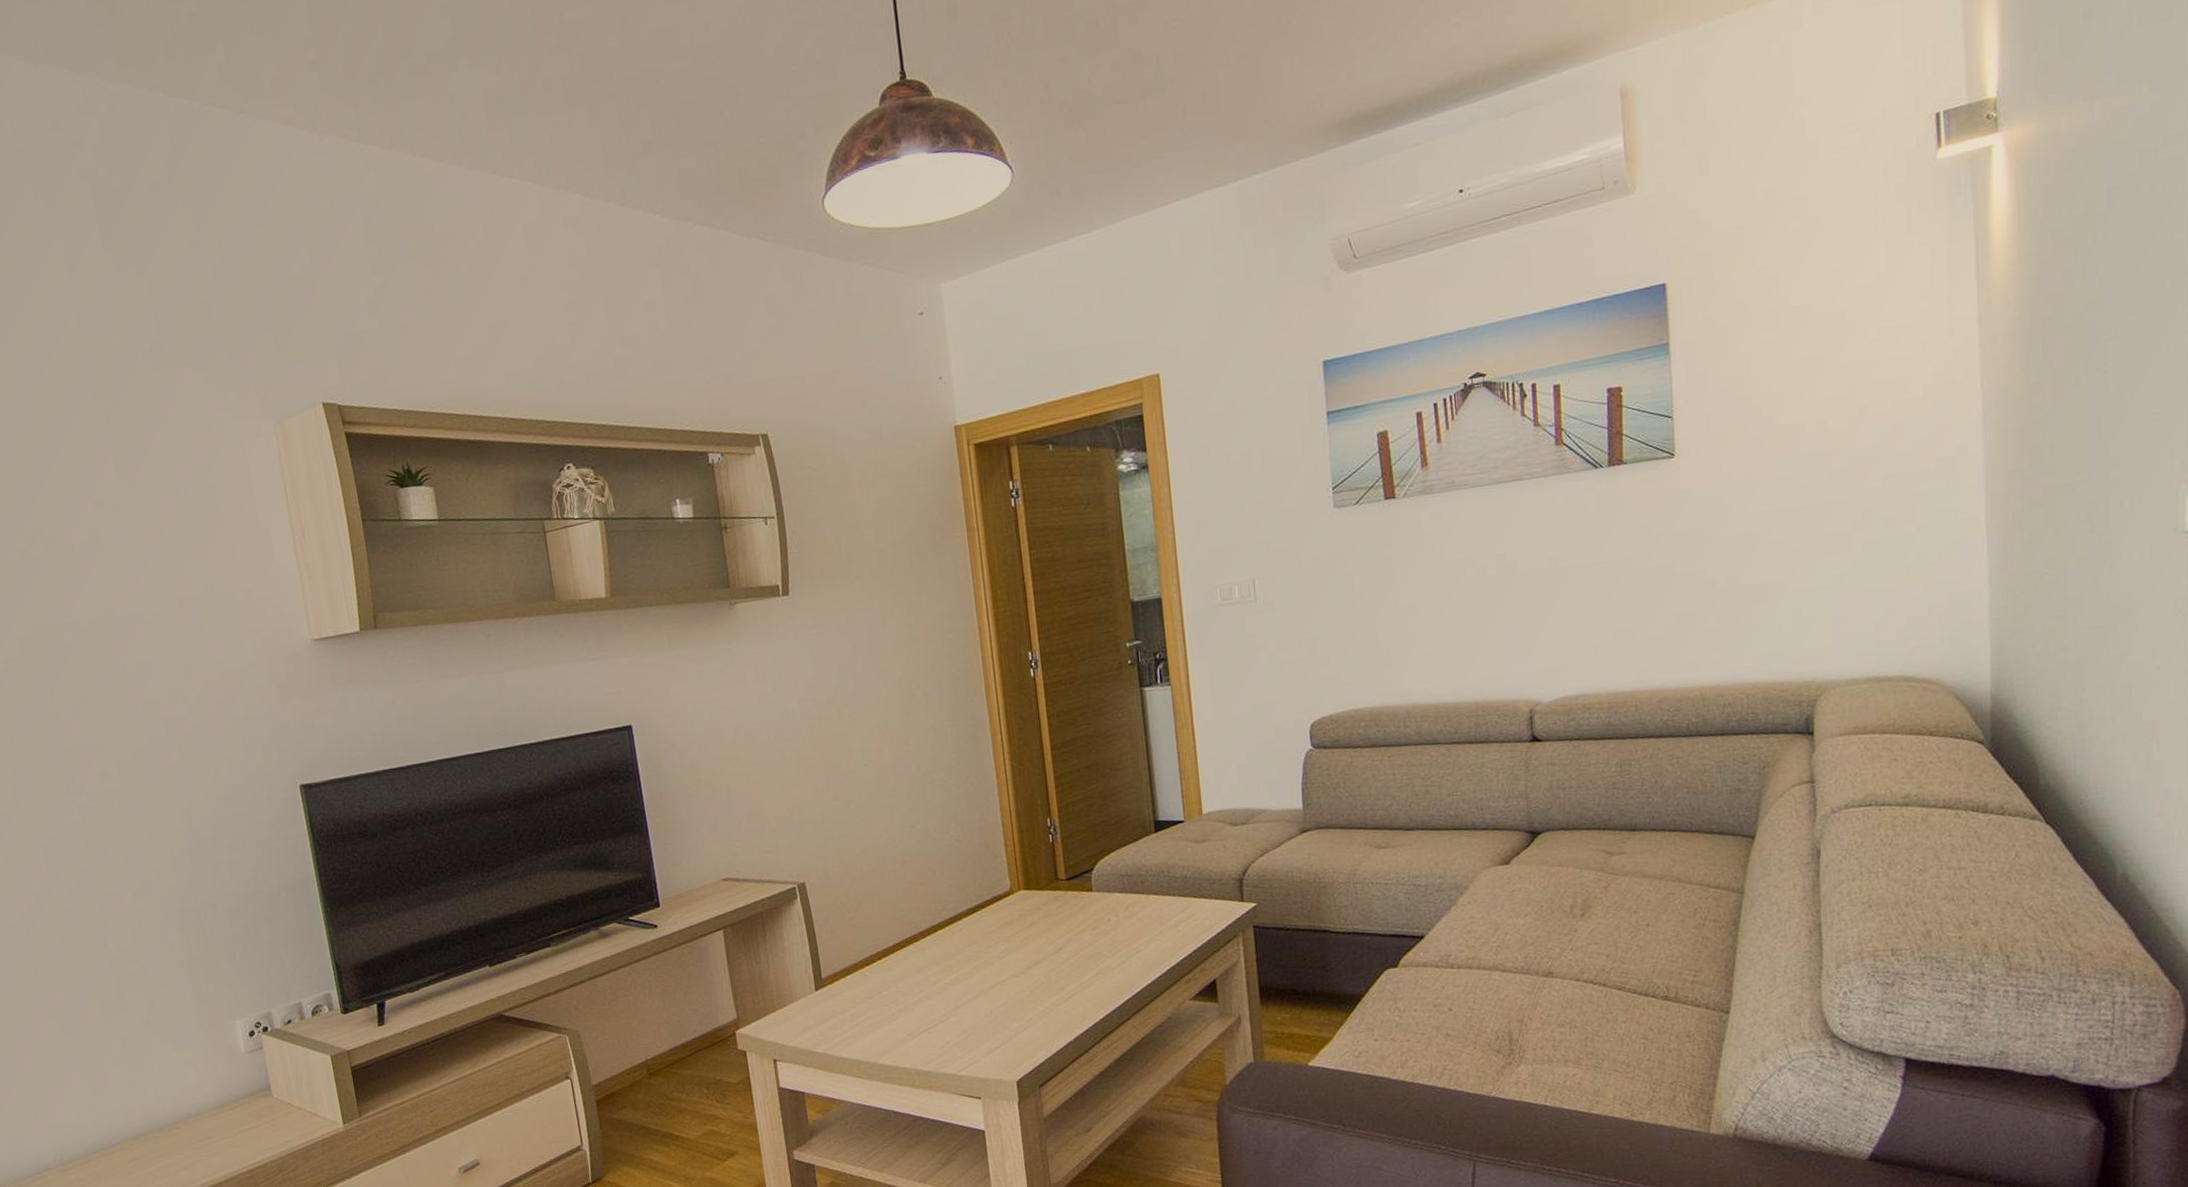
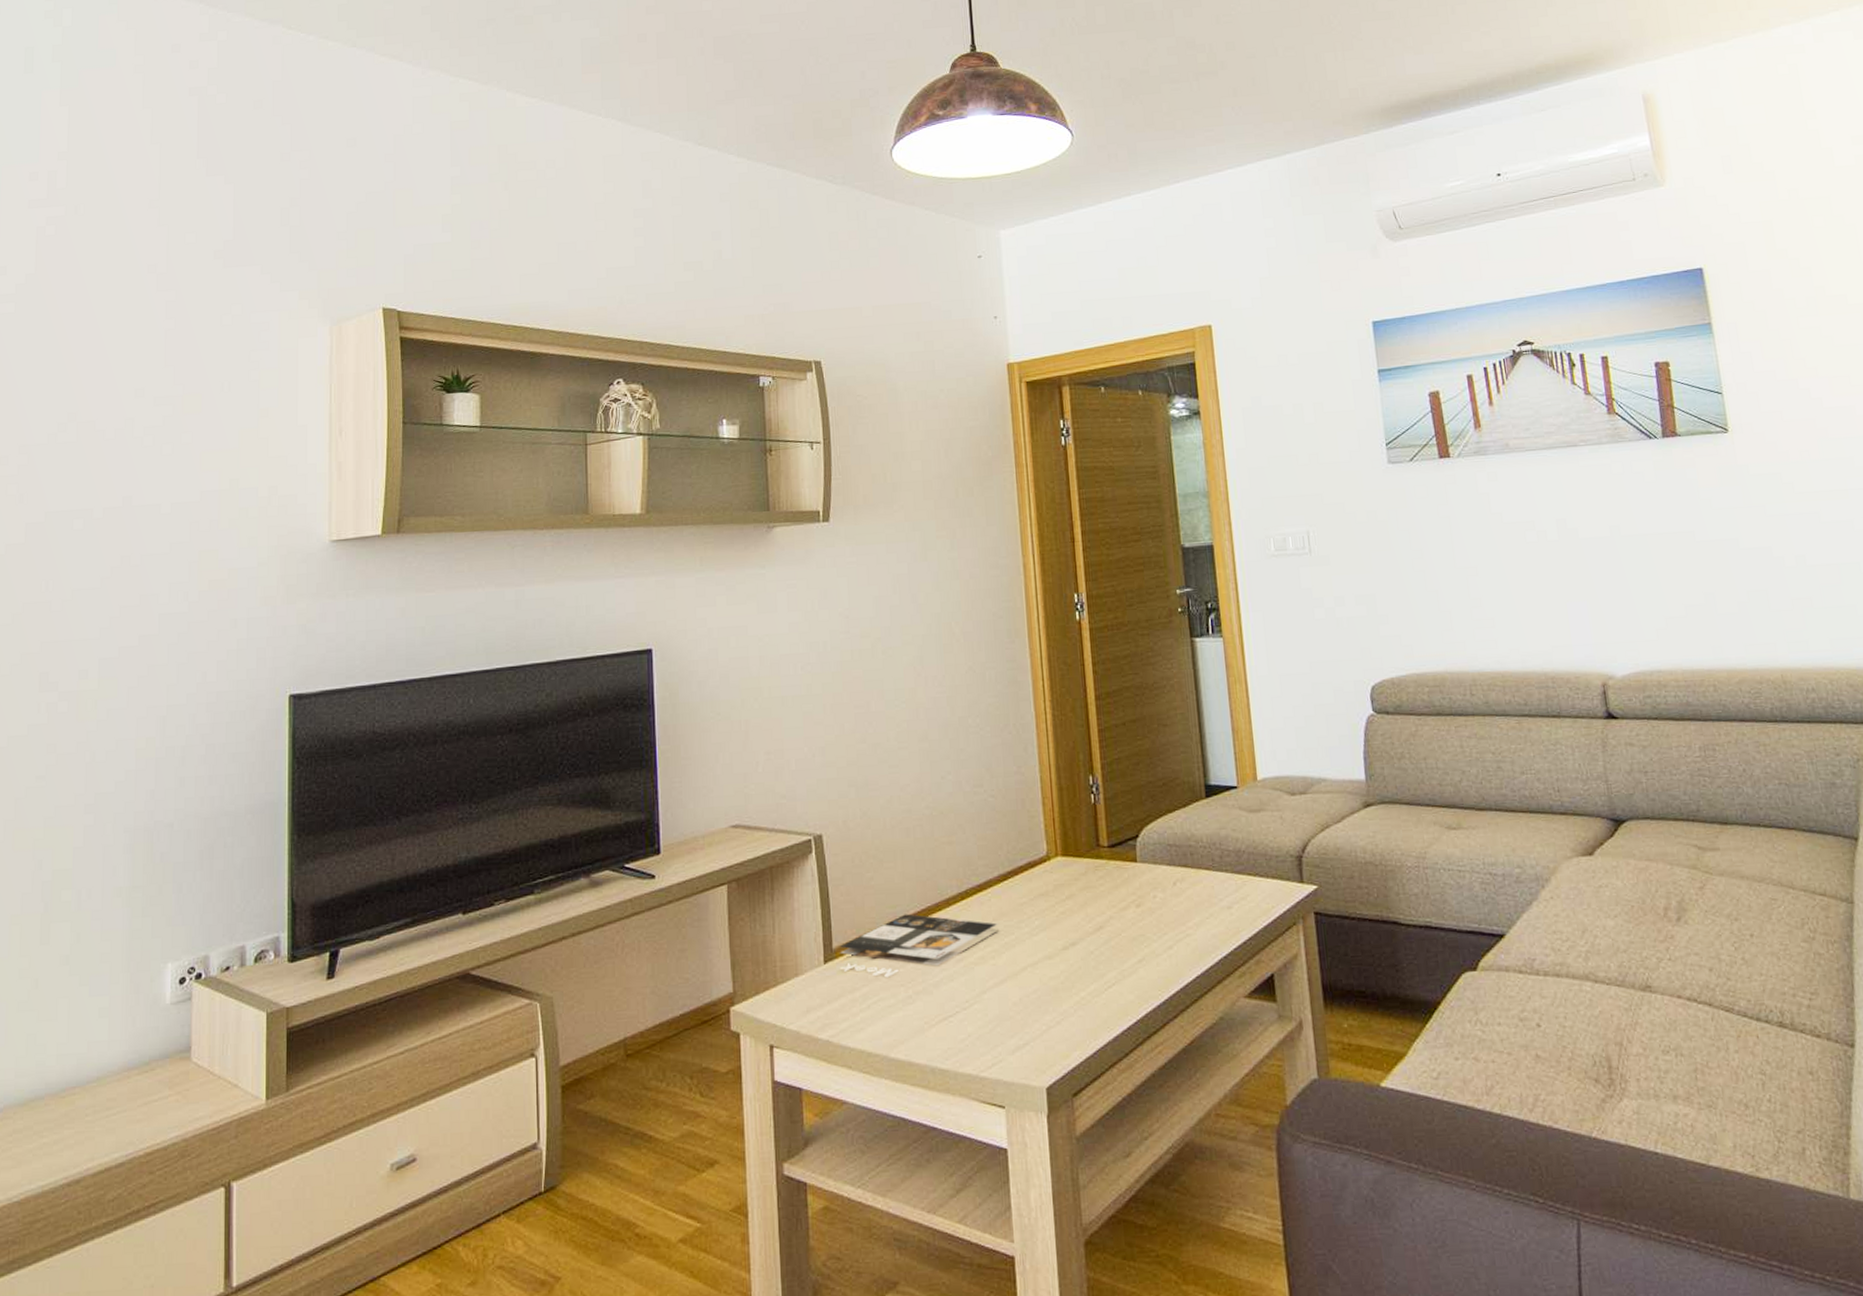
magazine: none [827,946,969,1000] -> present [839,914,999,978]

